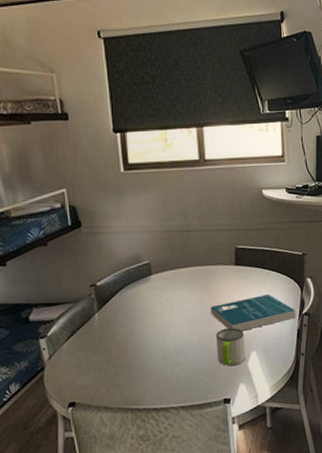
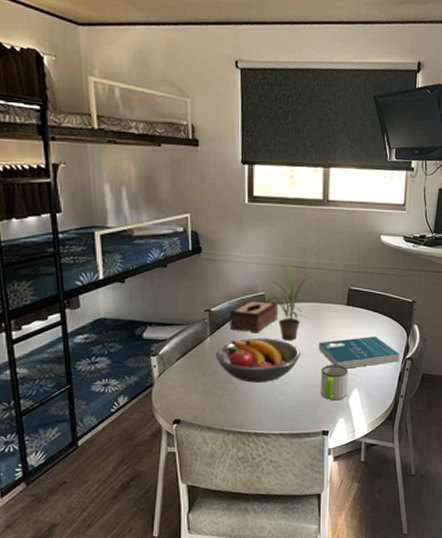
fruit bowl: none [105,307,194,356] -> present [216,339,301,383]
tissue box: none [115,268,166,304] -> present [229,298,279,333]
potted plant: none [149,229,205,309] -> present [264,264,321,341]

